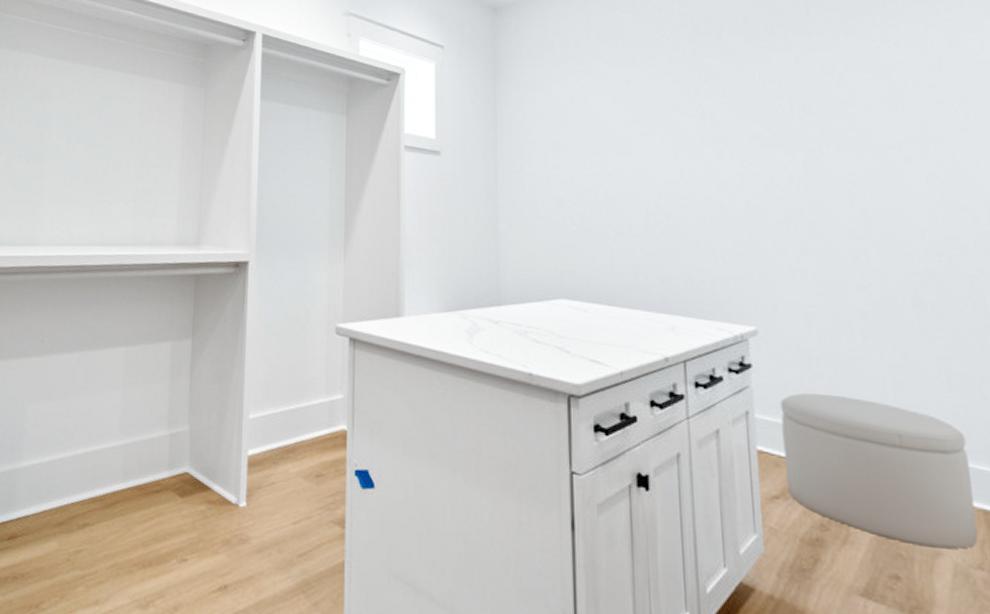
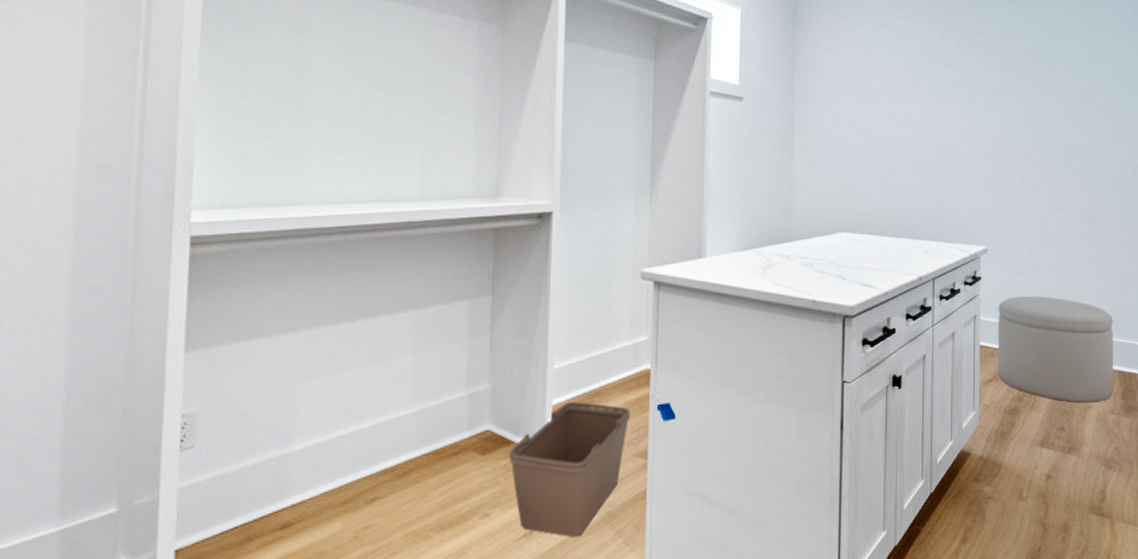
bicycle basket: none [205,454,327,602] -> present [508,402,631,538]

